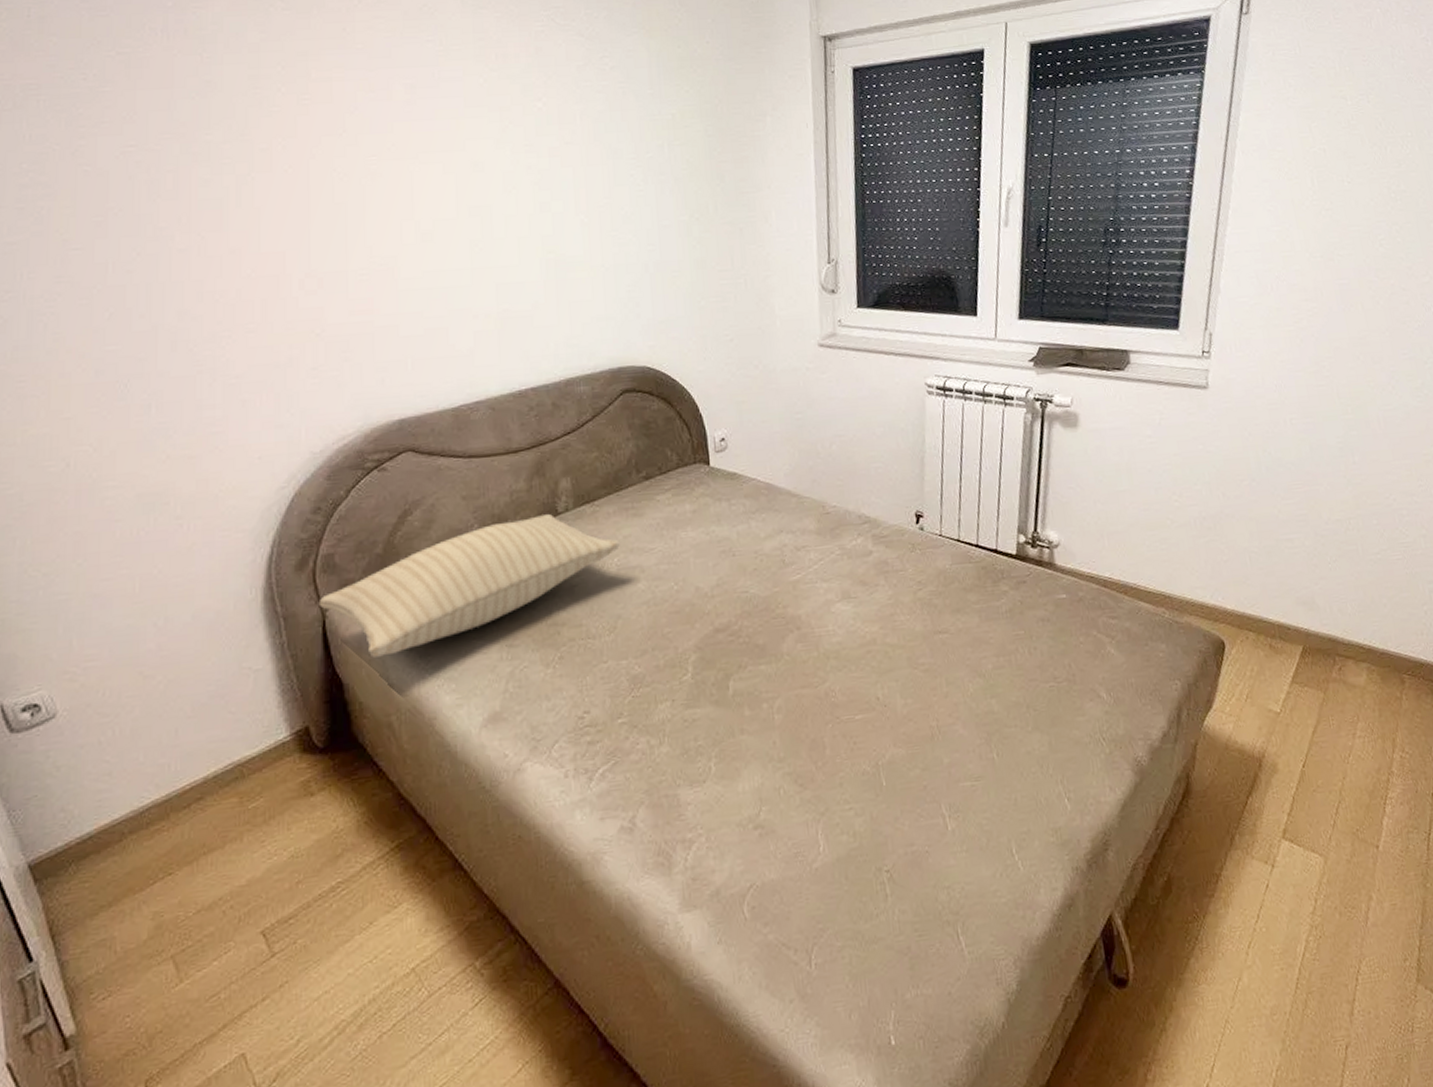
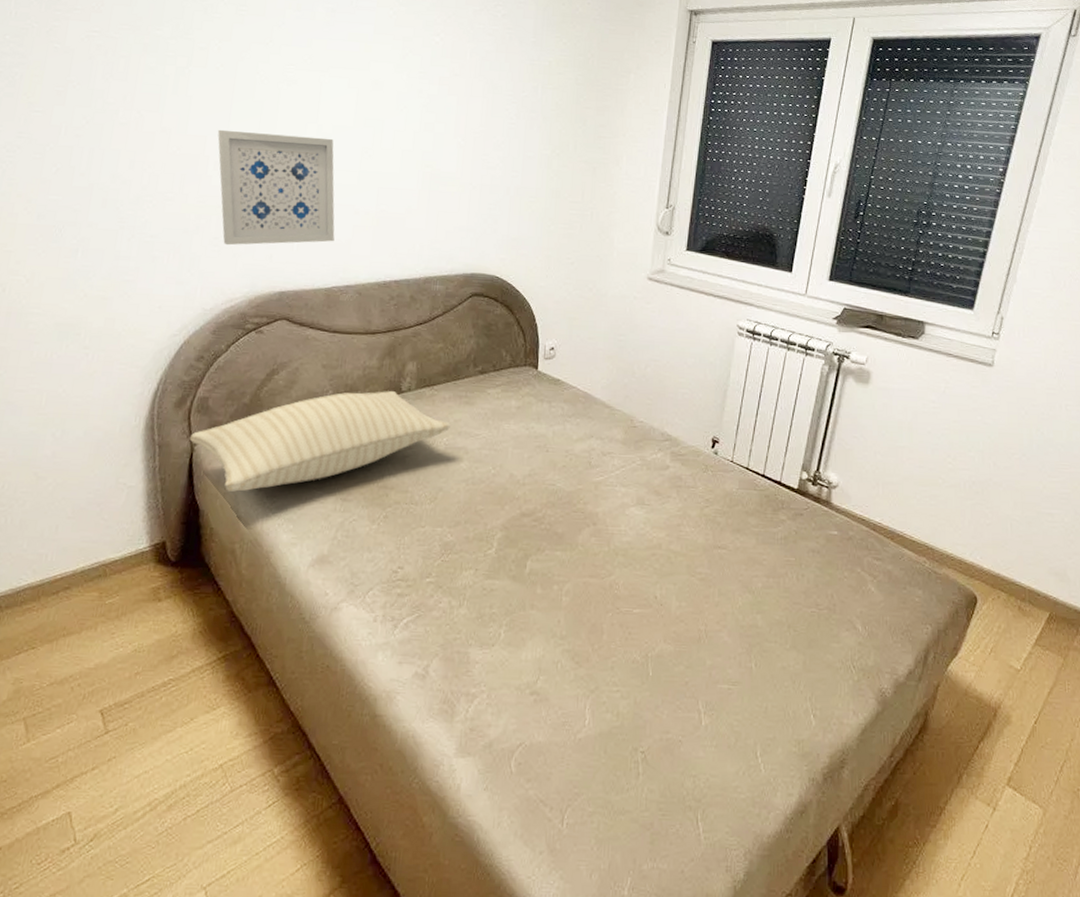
wall art: none [296,235,454,375] -> present [217,129,335,246]

